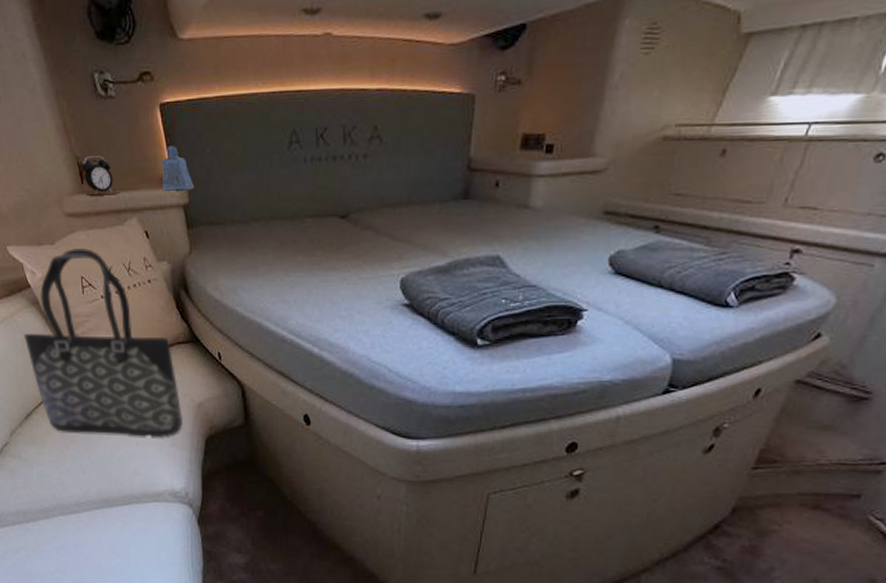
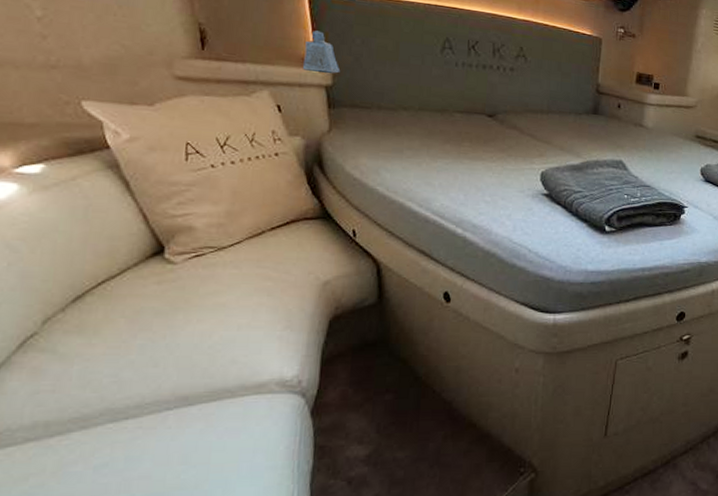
tote bag: present [24,247,184,437] -> none [88,111,304,320]
alarm clock: present [81,156,120,196] -> none [204,24,250,66]

